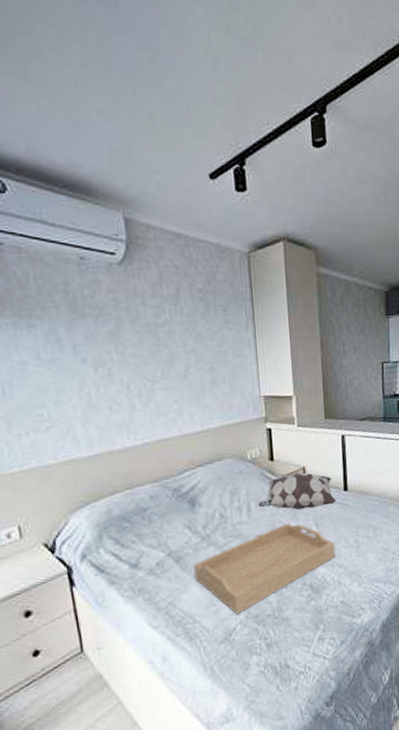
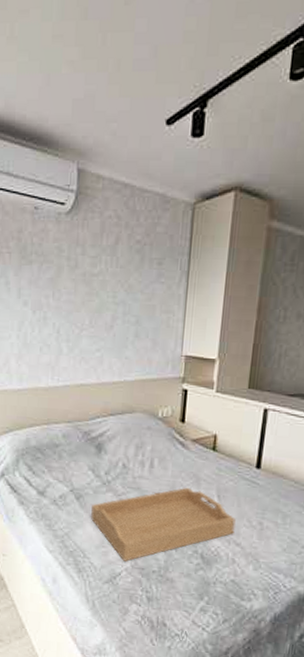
decorative pillow: present [258,471,337,510] -> none [161,438,246,479]

